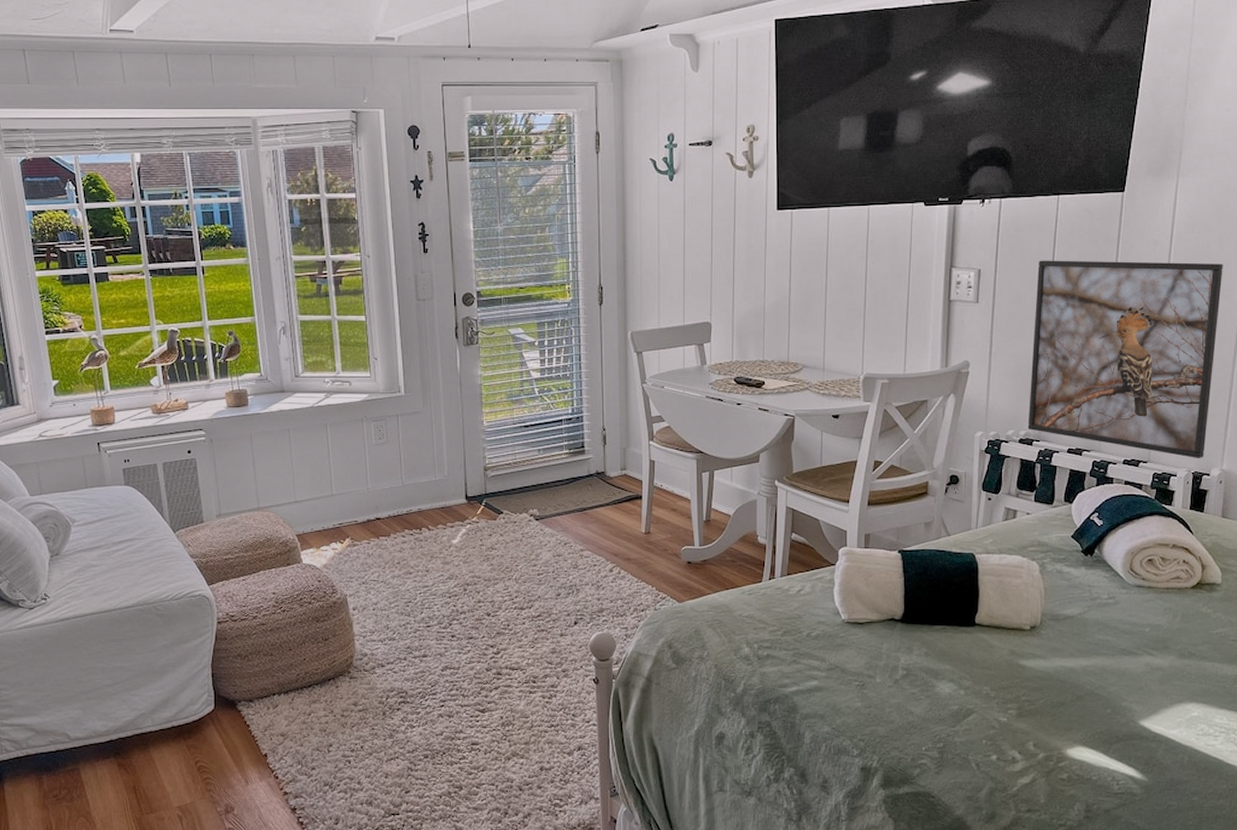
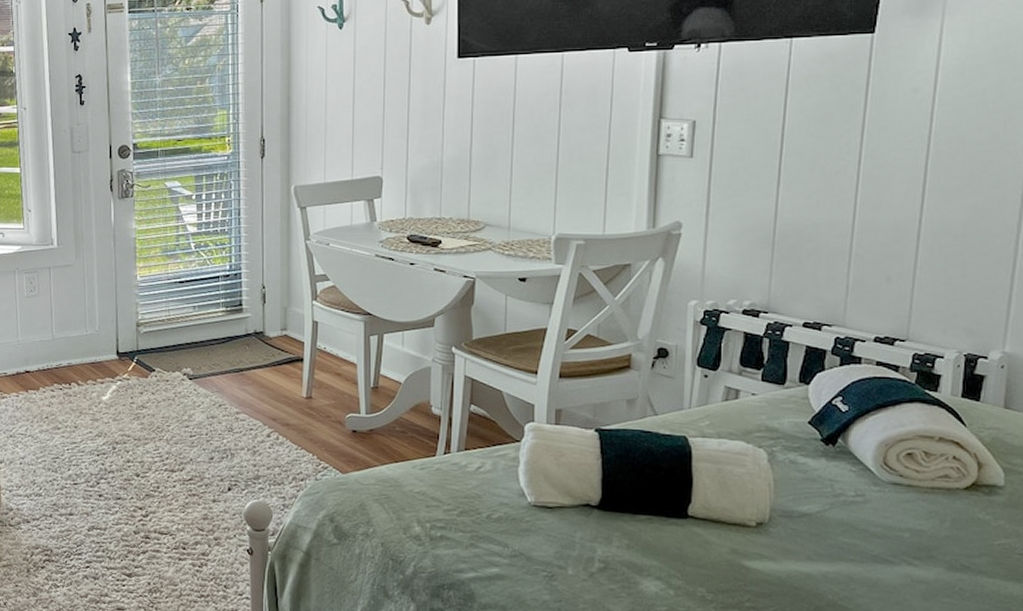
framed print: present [1027,260,1223,459] -> none [753,110,1004,339]

